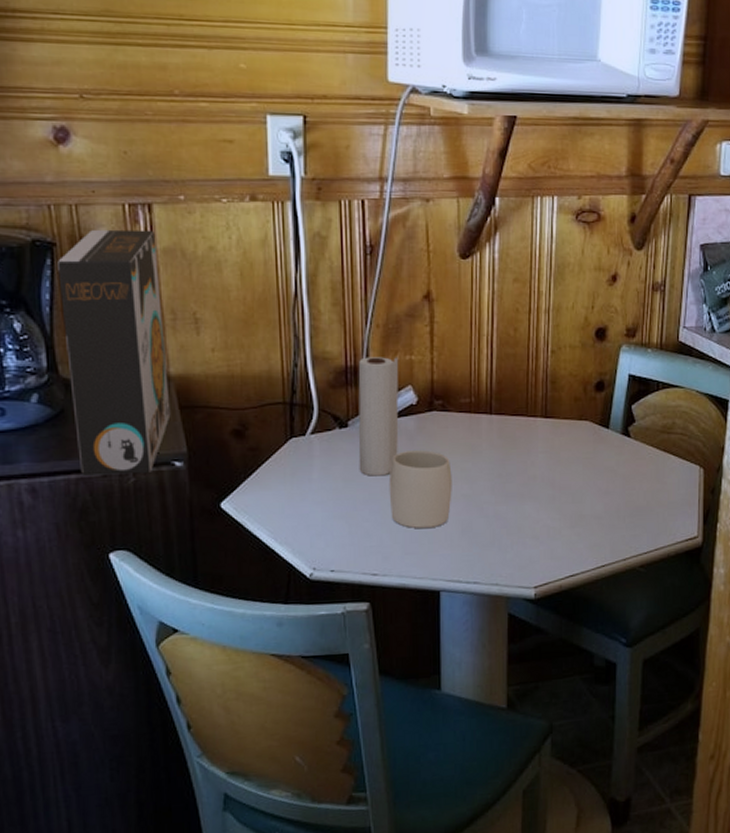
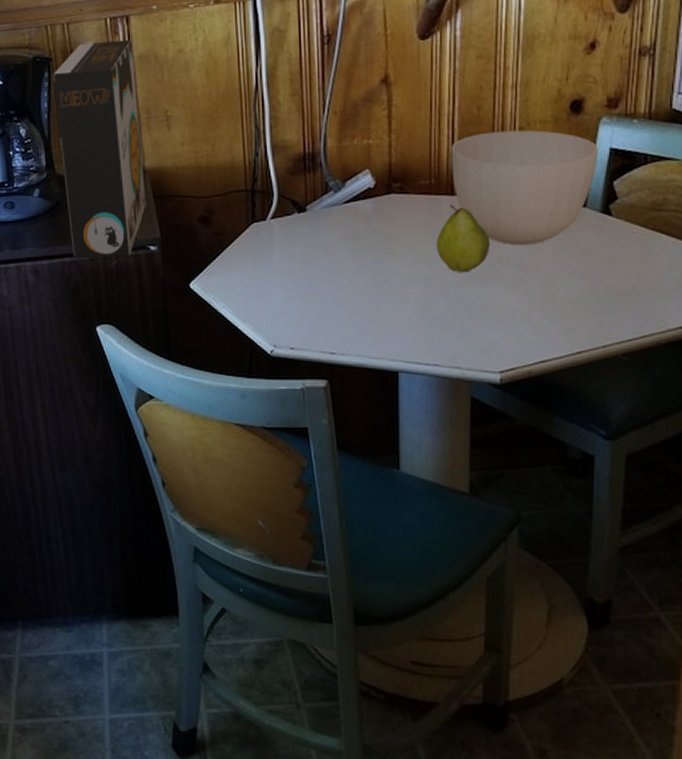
paper towel roll: present [358,357,399,476] -> none [316,142,357,259]
mug: present [388,450,452,528] -> none [346,233,411,309]
fruit: none [476,423,526,491] -> present [436,204,491,273]
bowl: none [490,353,619,464] -> present [451,130,599,245]

